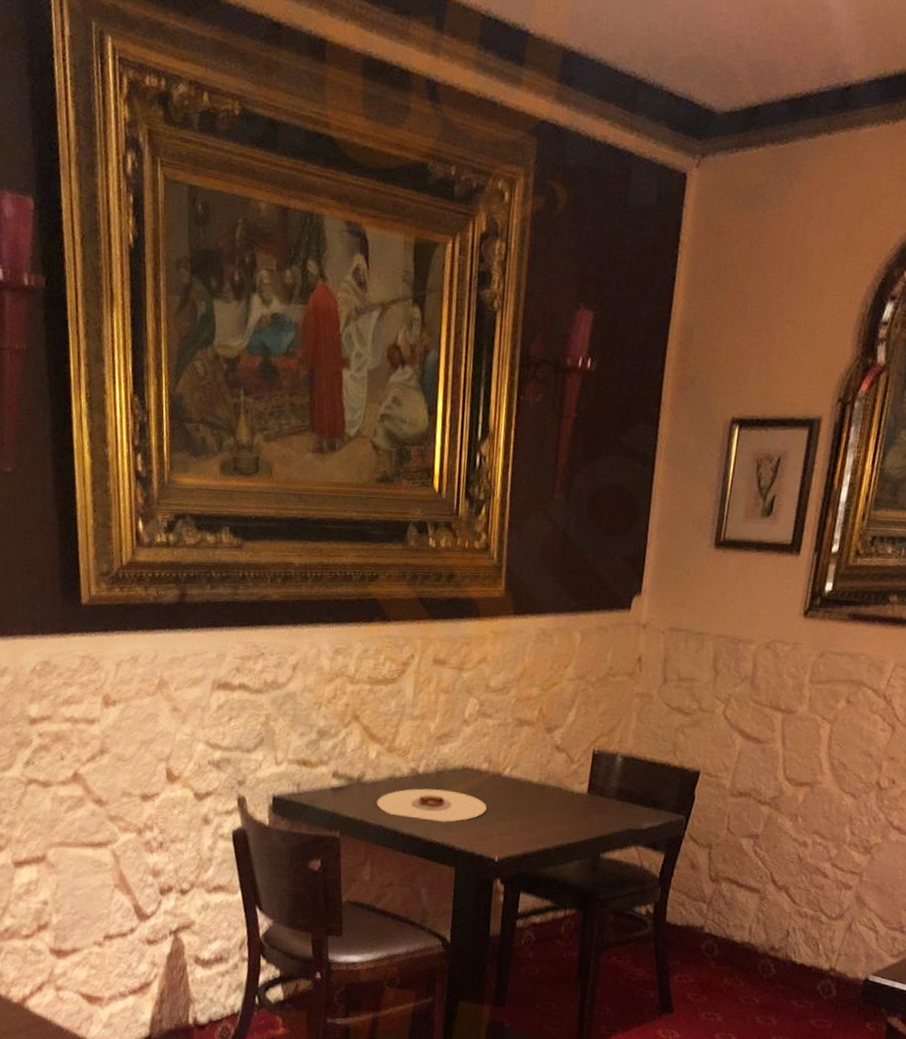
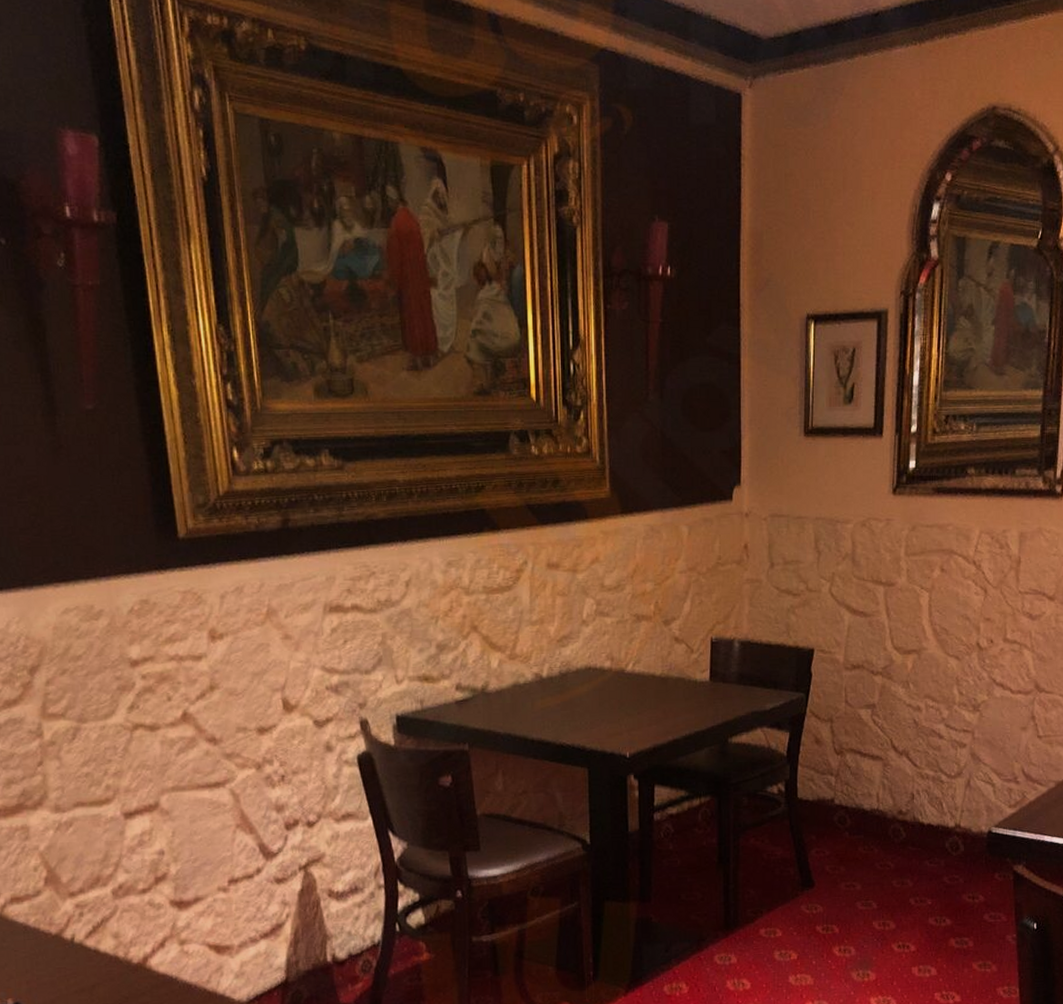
plate: present [377,788,487,822] -> none [503,691,613,724]

